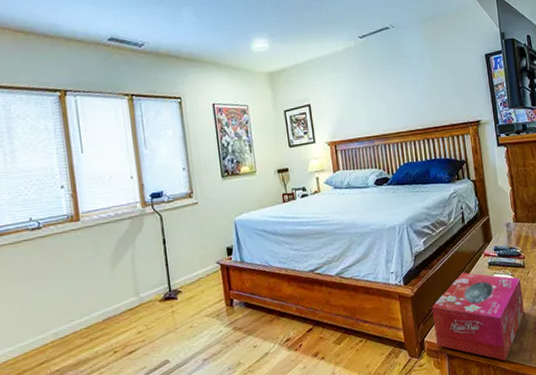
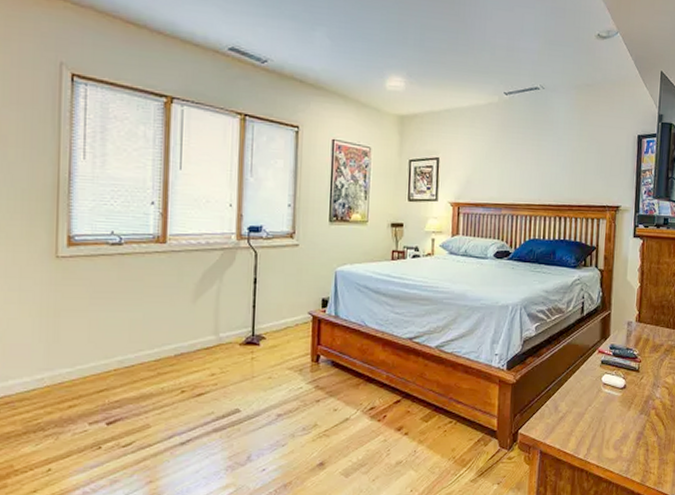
tissue box: present [431,272,524,361] -> none [531,367,633,468]

